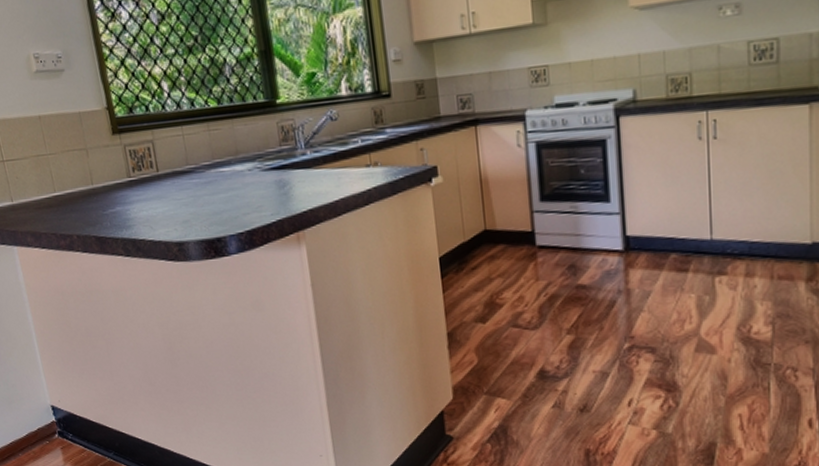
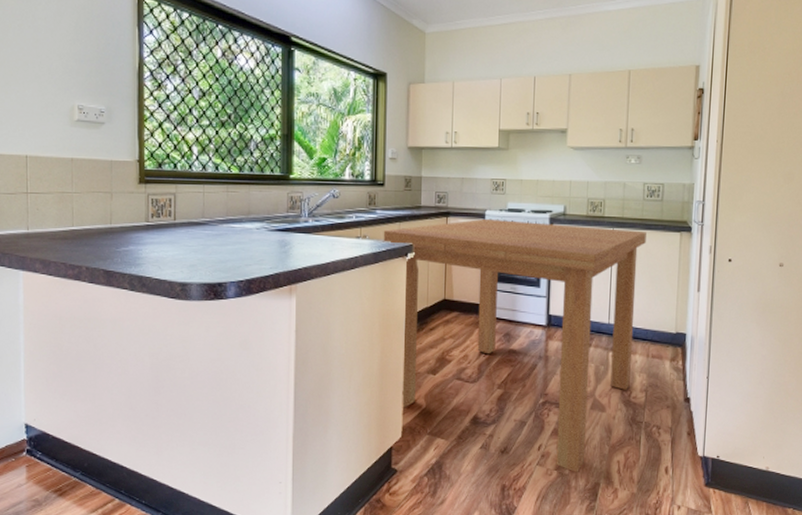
dining table: none [397,109,757,431] -> present [383,218,646,472]

